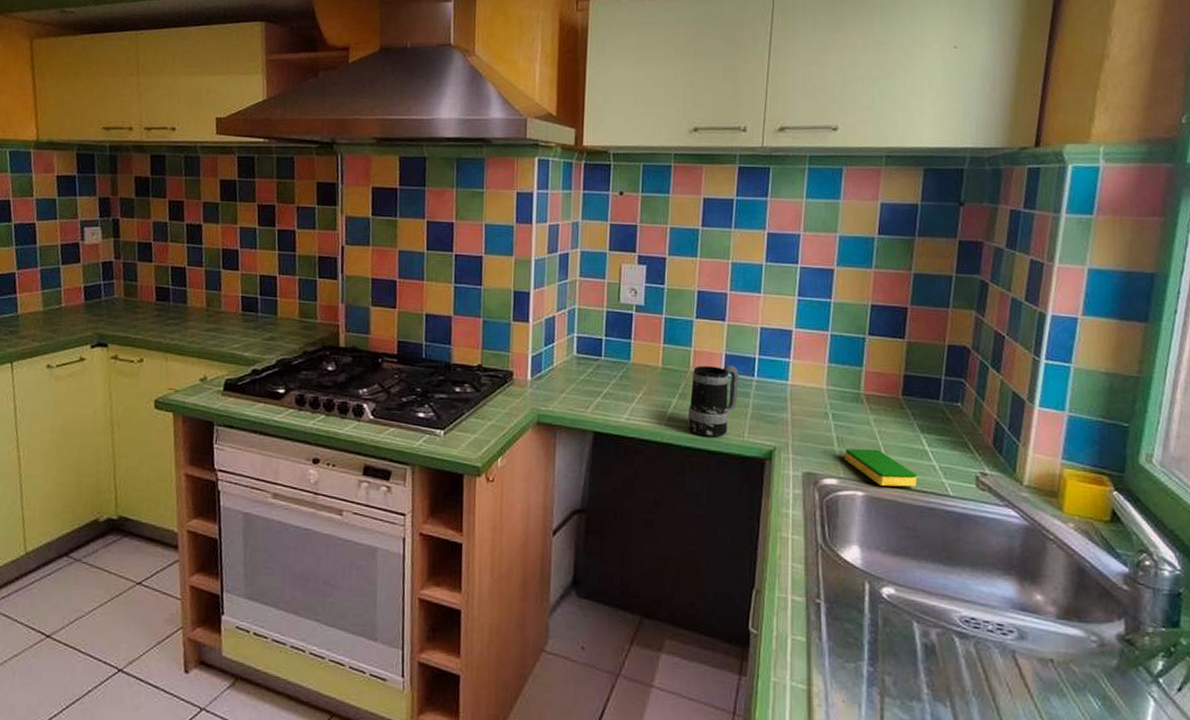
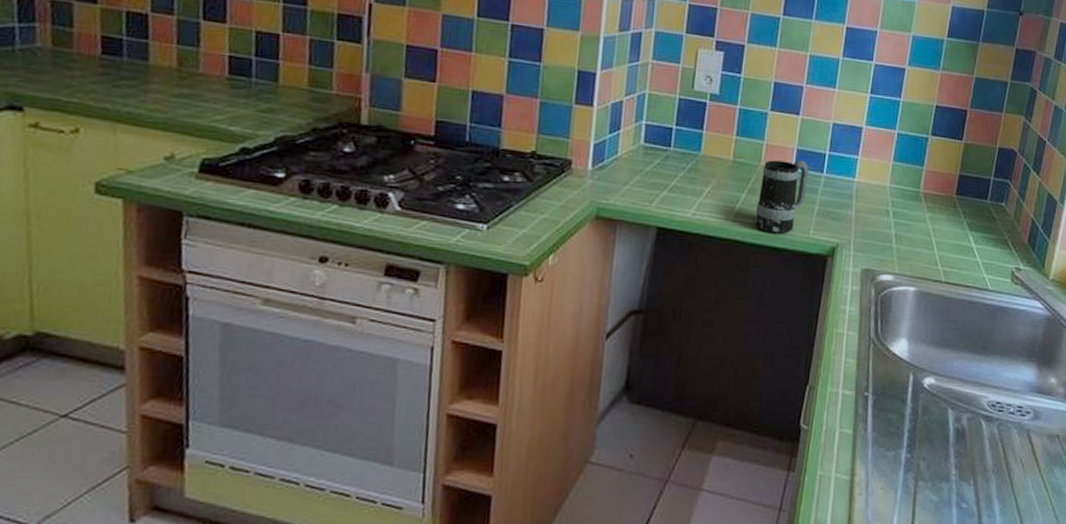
dish sponge: present [845,448,917,487] -> none [901,245,962,282]

